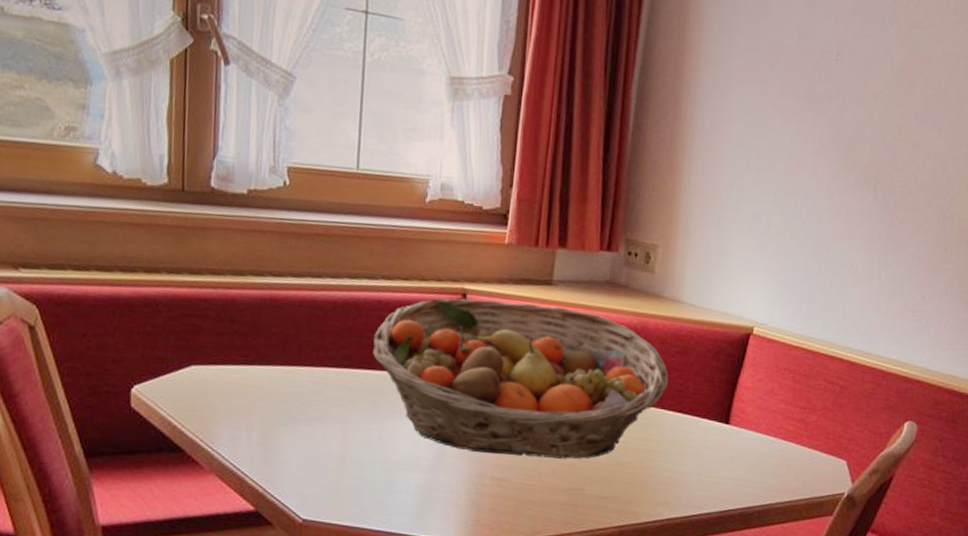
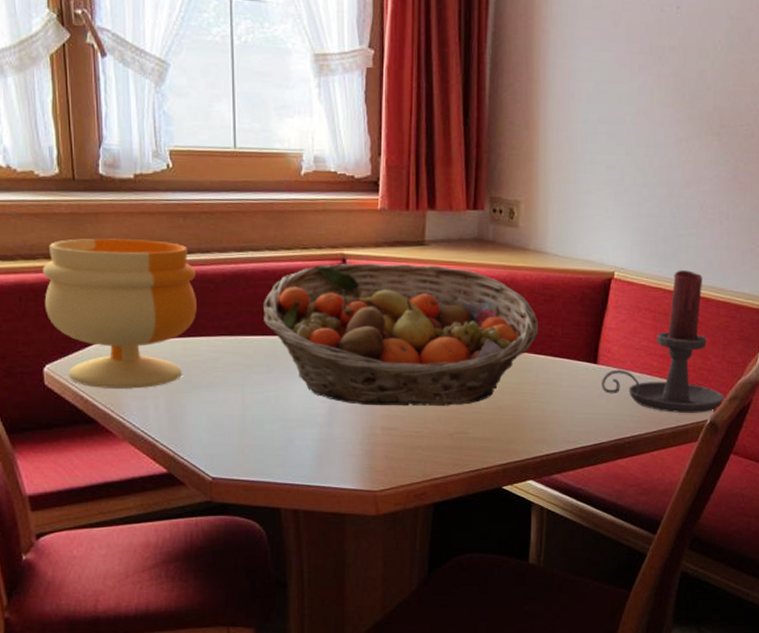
footed bowl: none [139,253,305,418] -> present [43,238,197,389]
candle holder: none [732,330,865,485] -> present [601,270,724,413]

